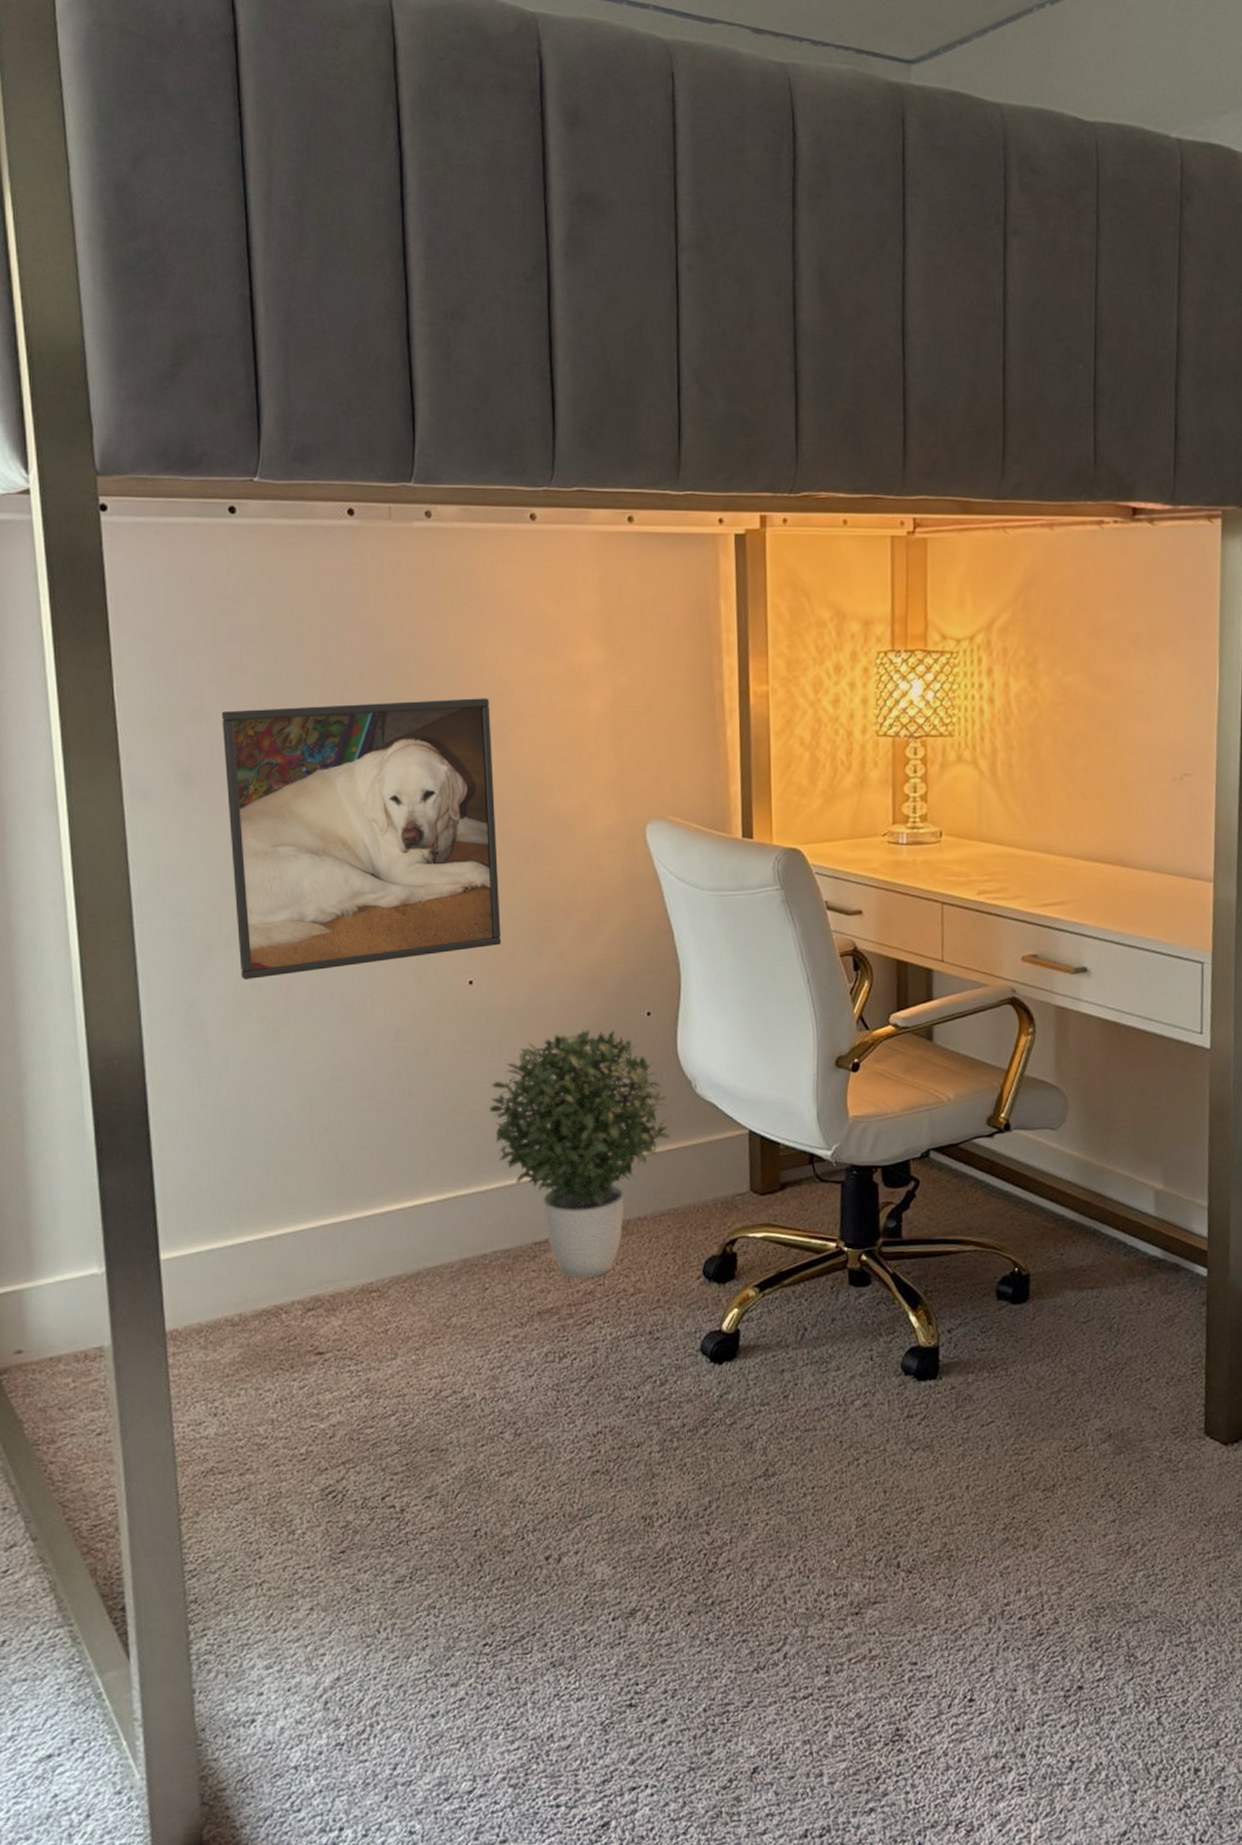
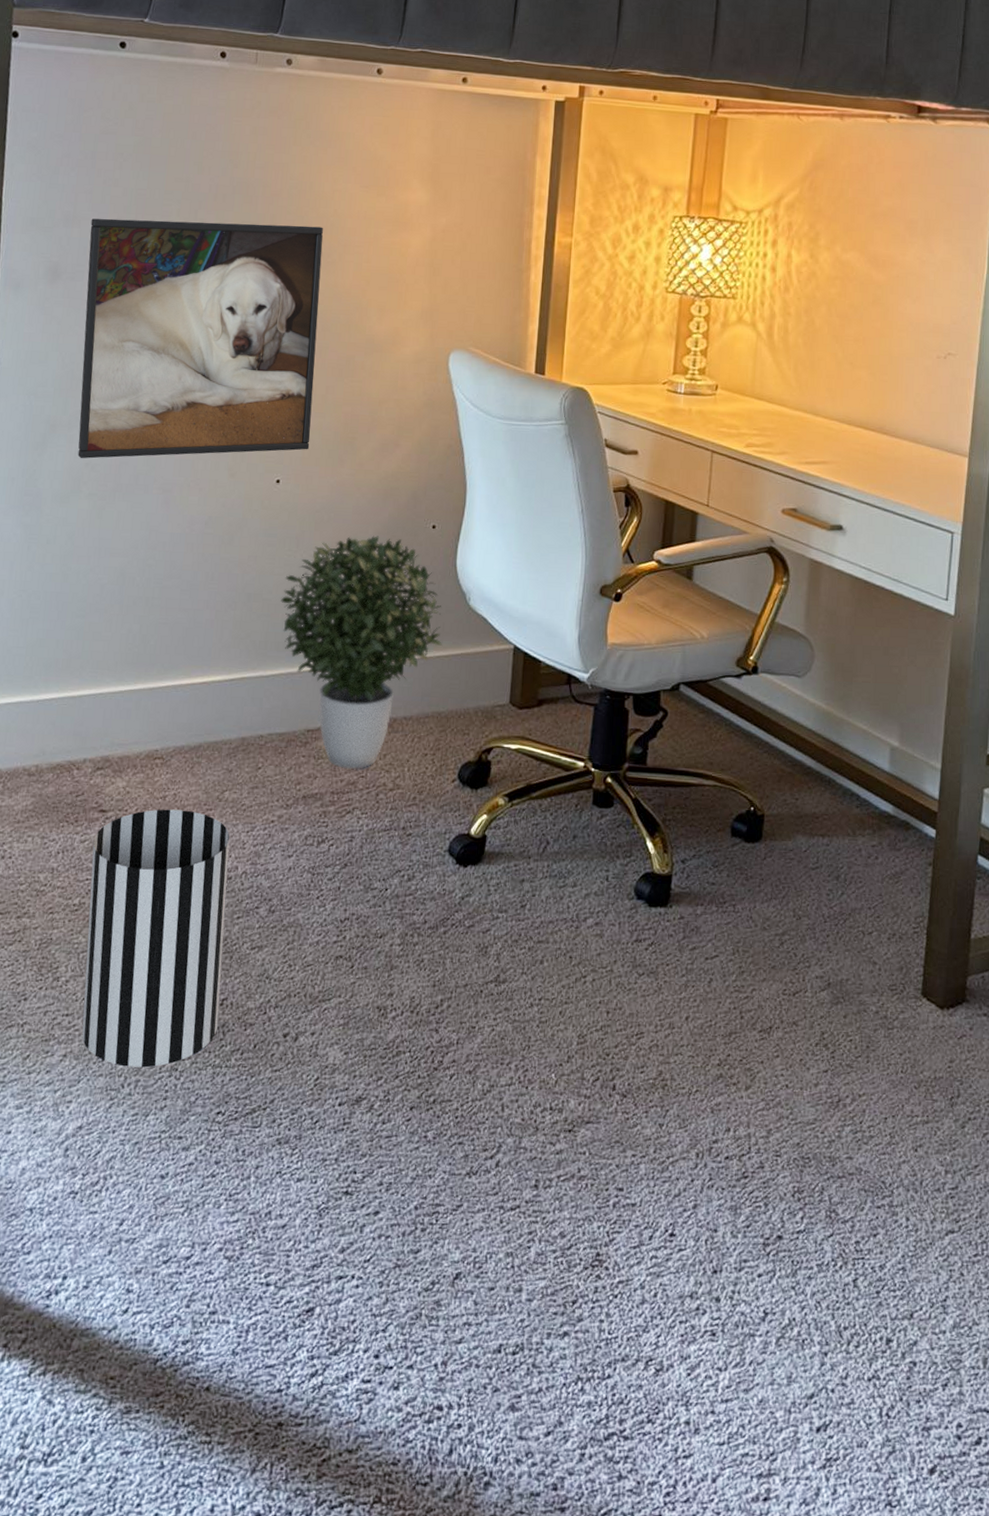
wastebasket: none [313,1341,474,1612] -> present [82,809,230,1068]

